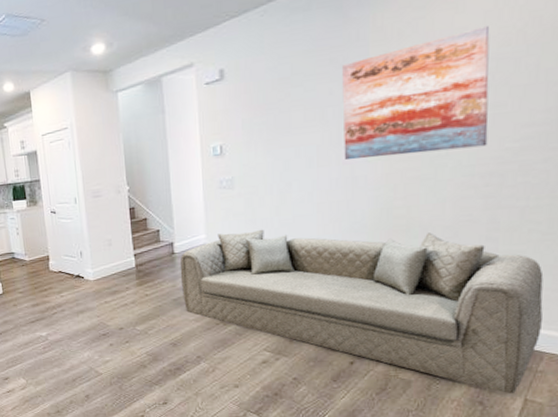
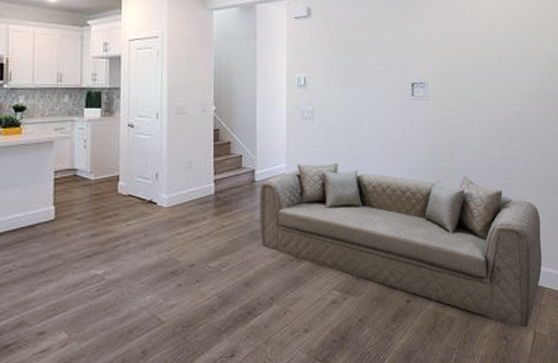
wall art: present [342,26,490,160] -> none [403,13,501,107]

